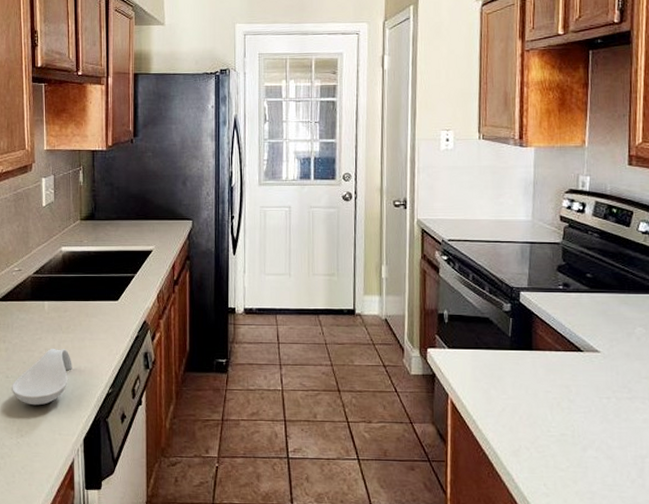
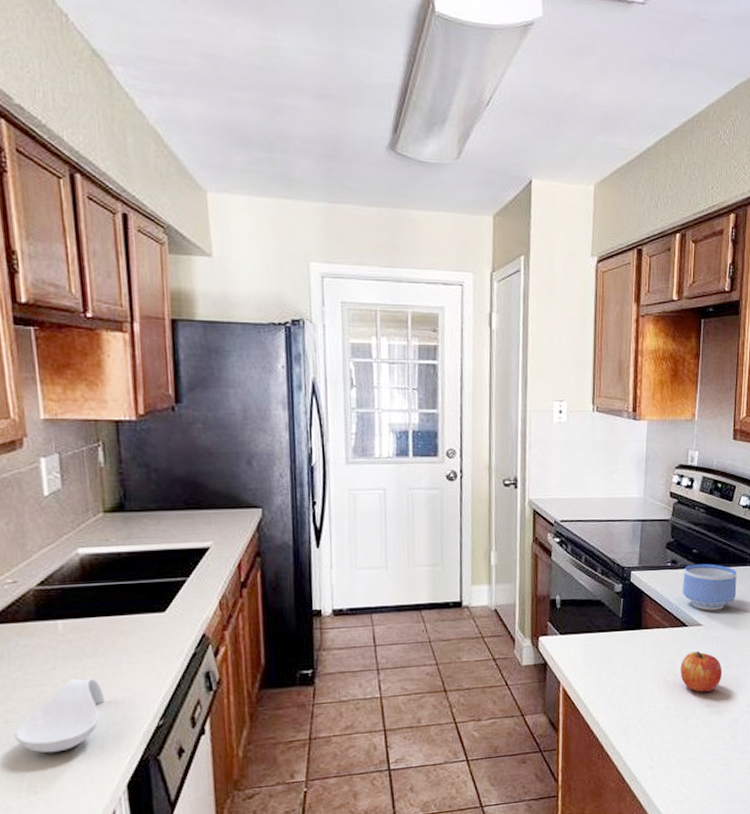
bowl: none [576,289,638,337] -> present [683,563,737,611]
apple: none [576,378,625,422] -> present [681,651,723,692]

